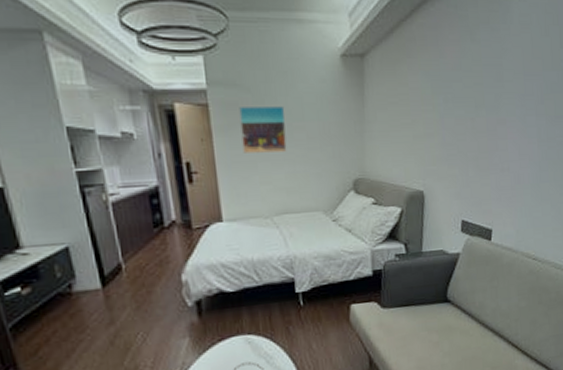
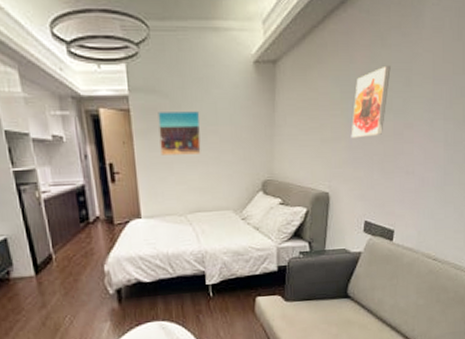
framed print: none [443,61,481,135] -> present [351,65,391,139]

